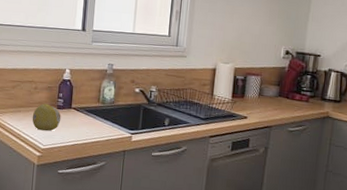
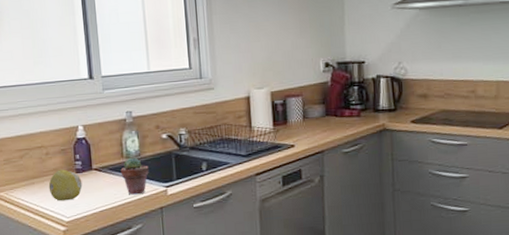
potted succulent: none [95,103,119,137] -> present [120,157,149,195]

